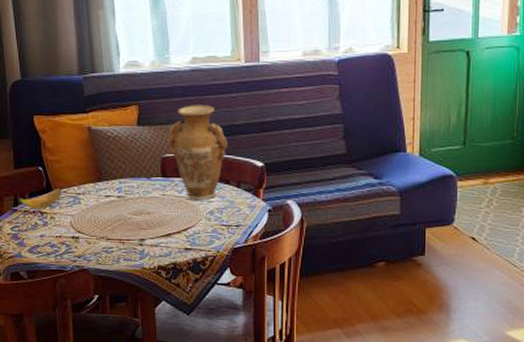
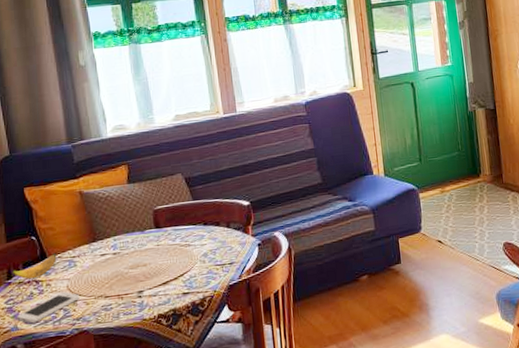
smartphone: none [21,227,82,253] -> present [17,291,80,323]
vase: present [167,105,227,201] -> none [157,156,215,246]

